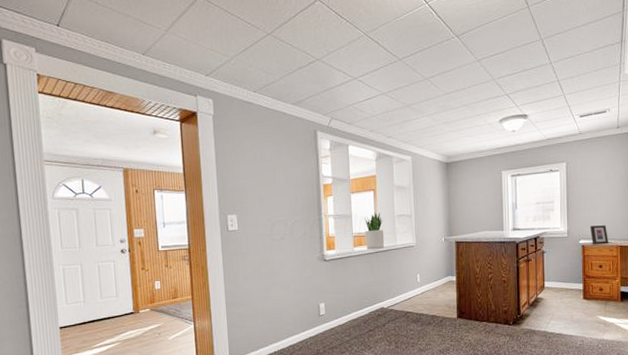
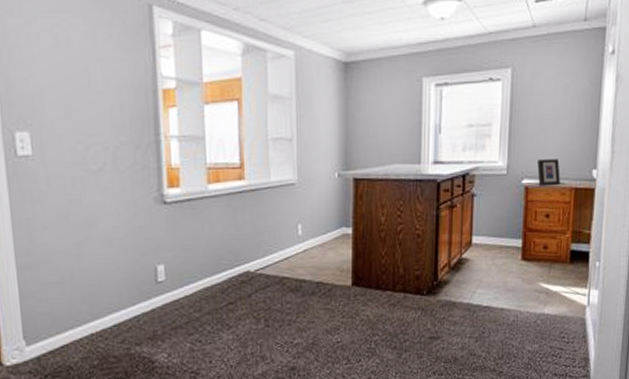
planter: present [364,212,385,250] -> none [223,132,253,189]

